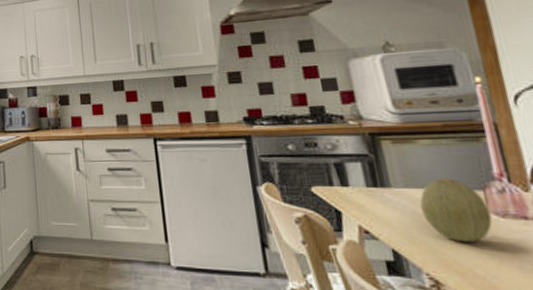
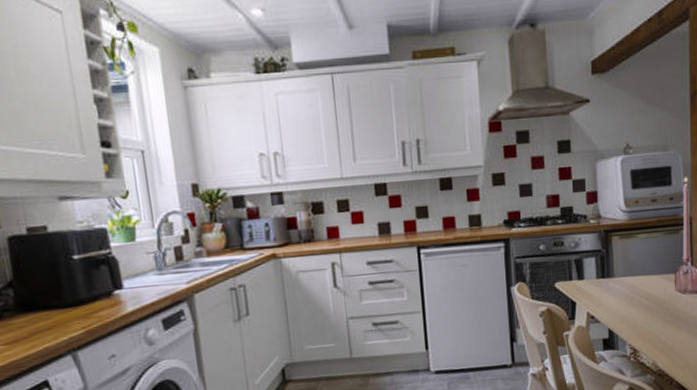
fruit: present [420,177,493,243] -> none [633,265,676,317]

